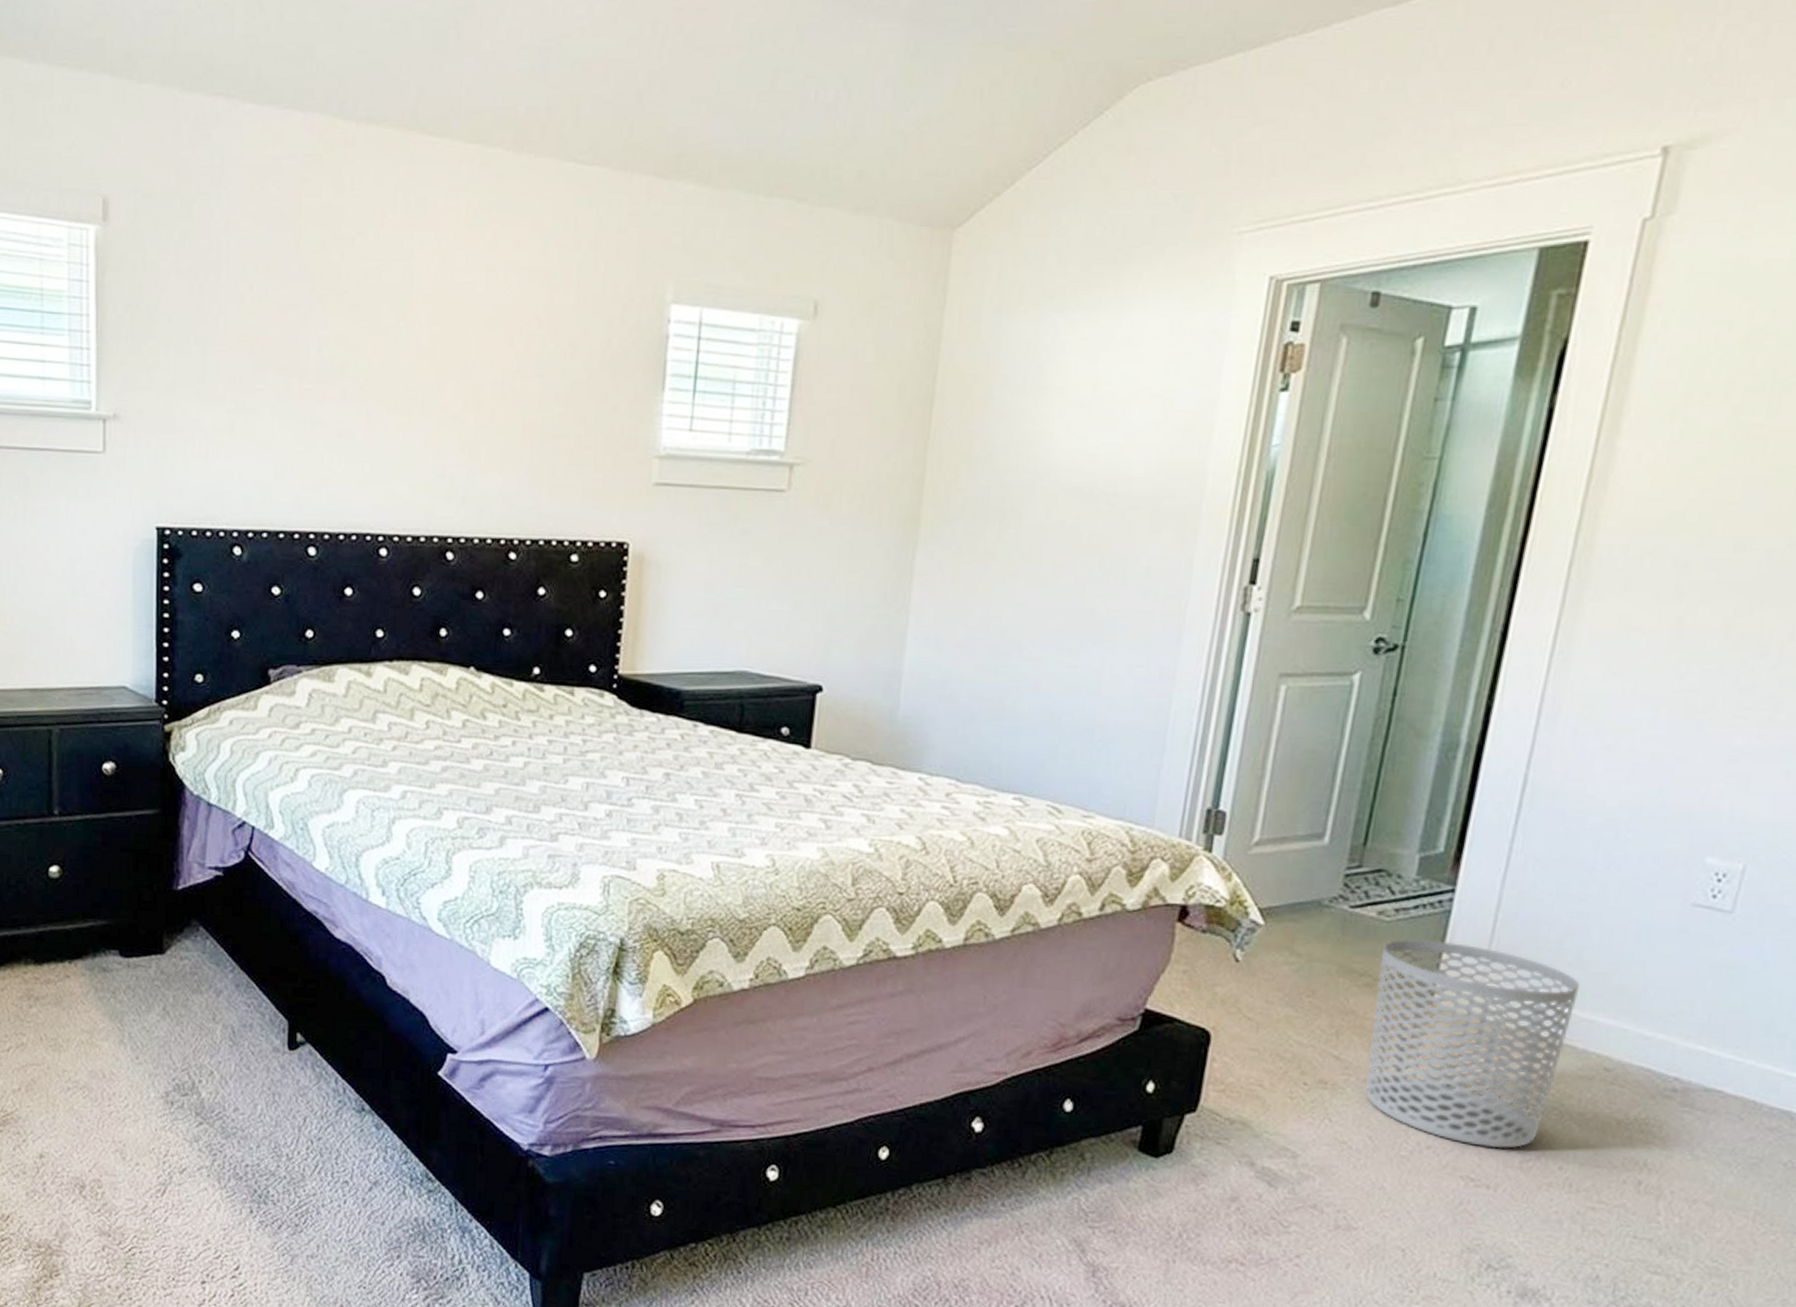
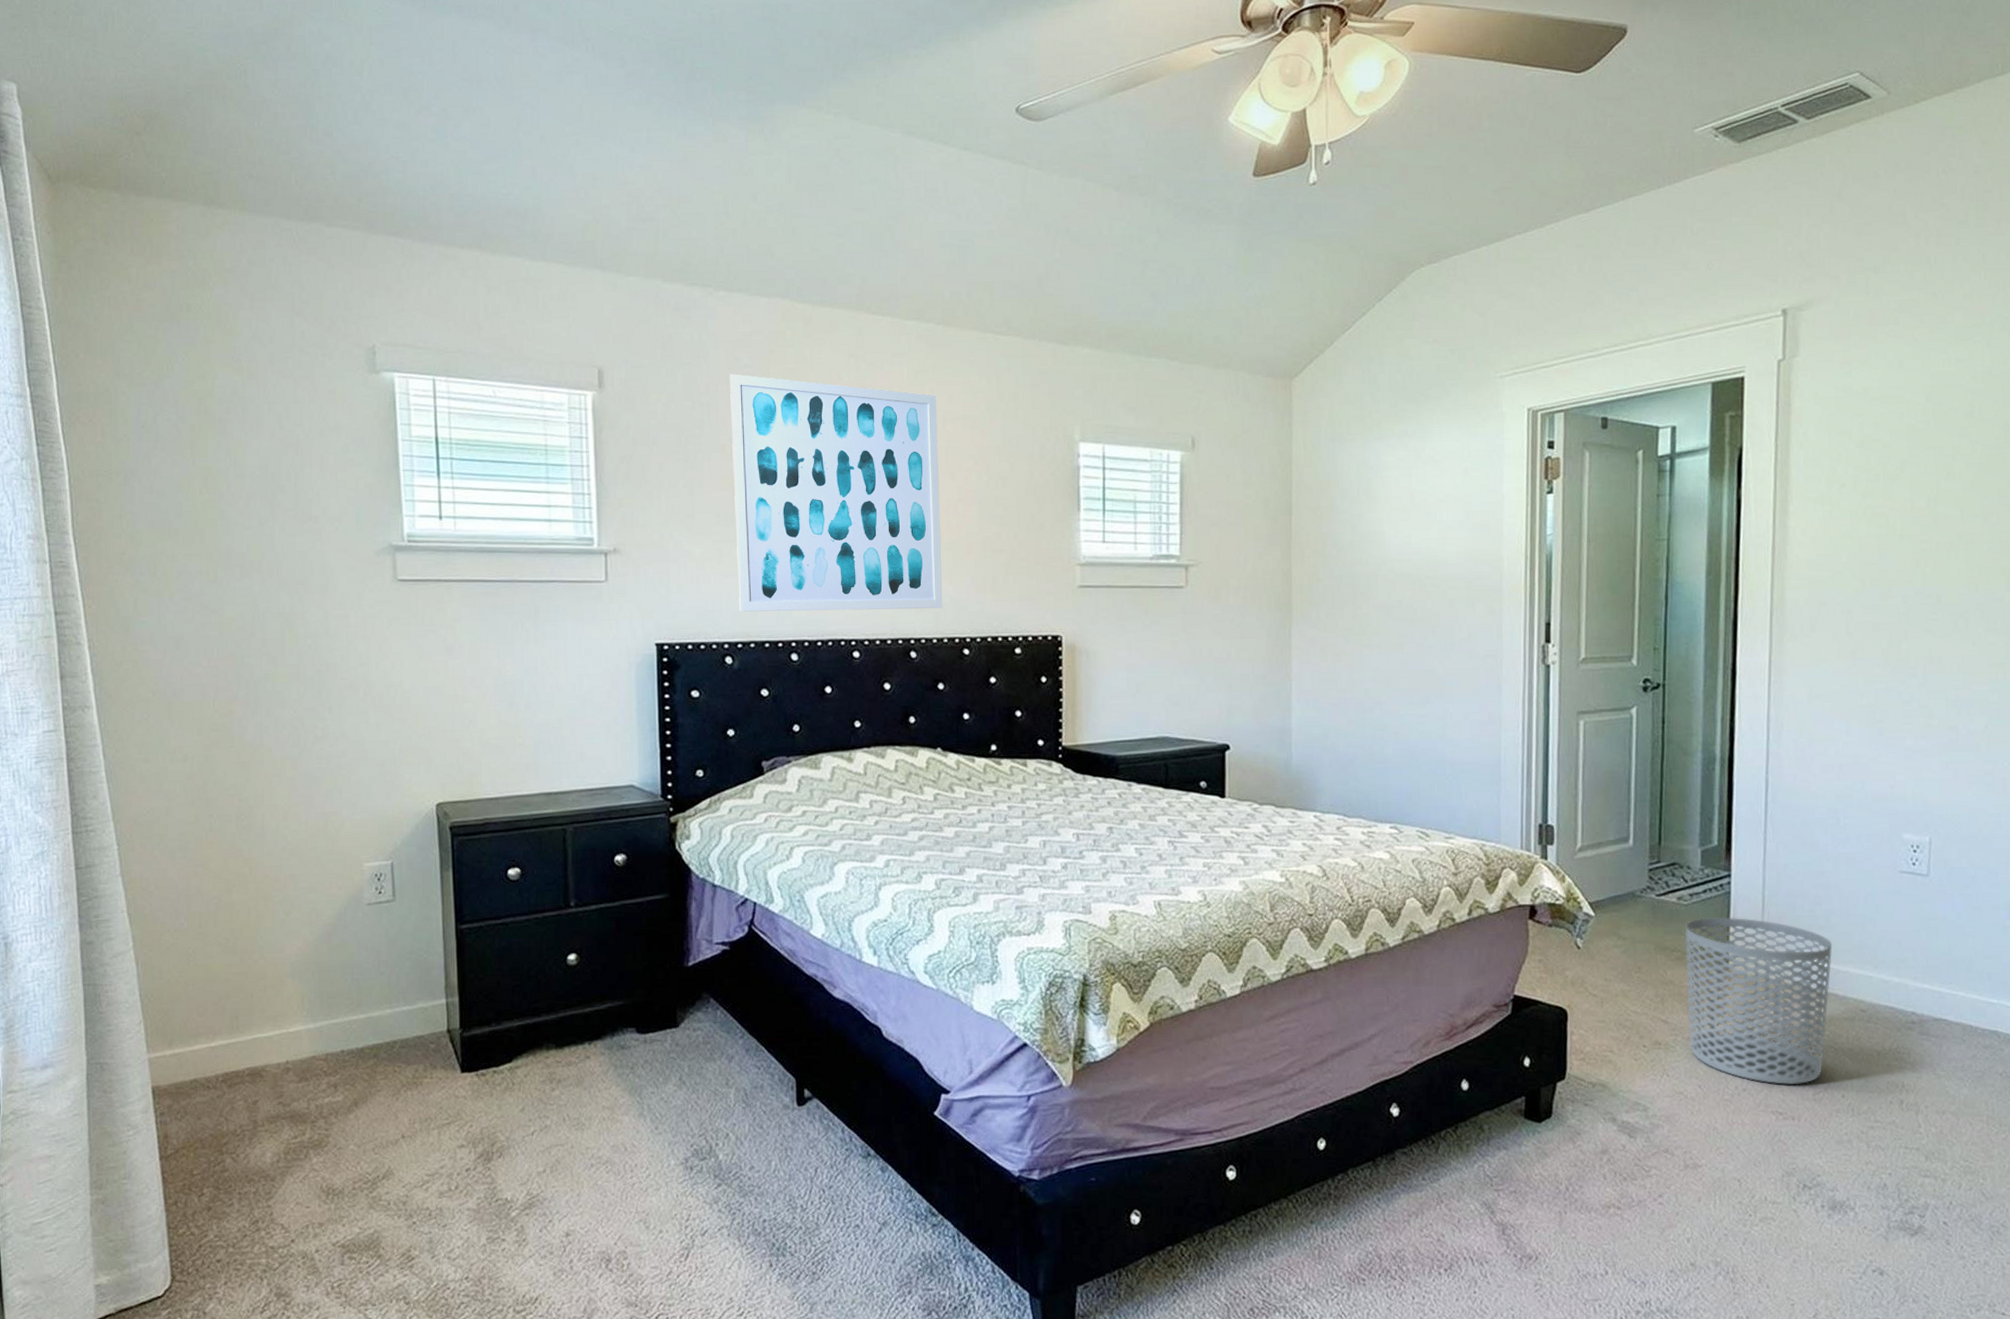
wall art: none [252,207,499,503] -> present [730,373,943,612]

